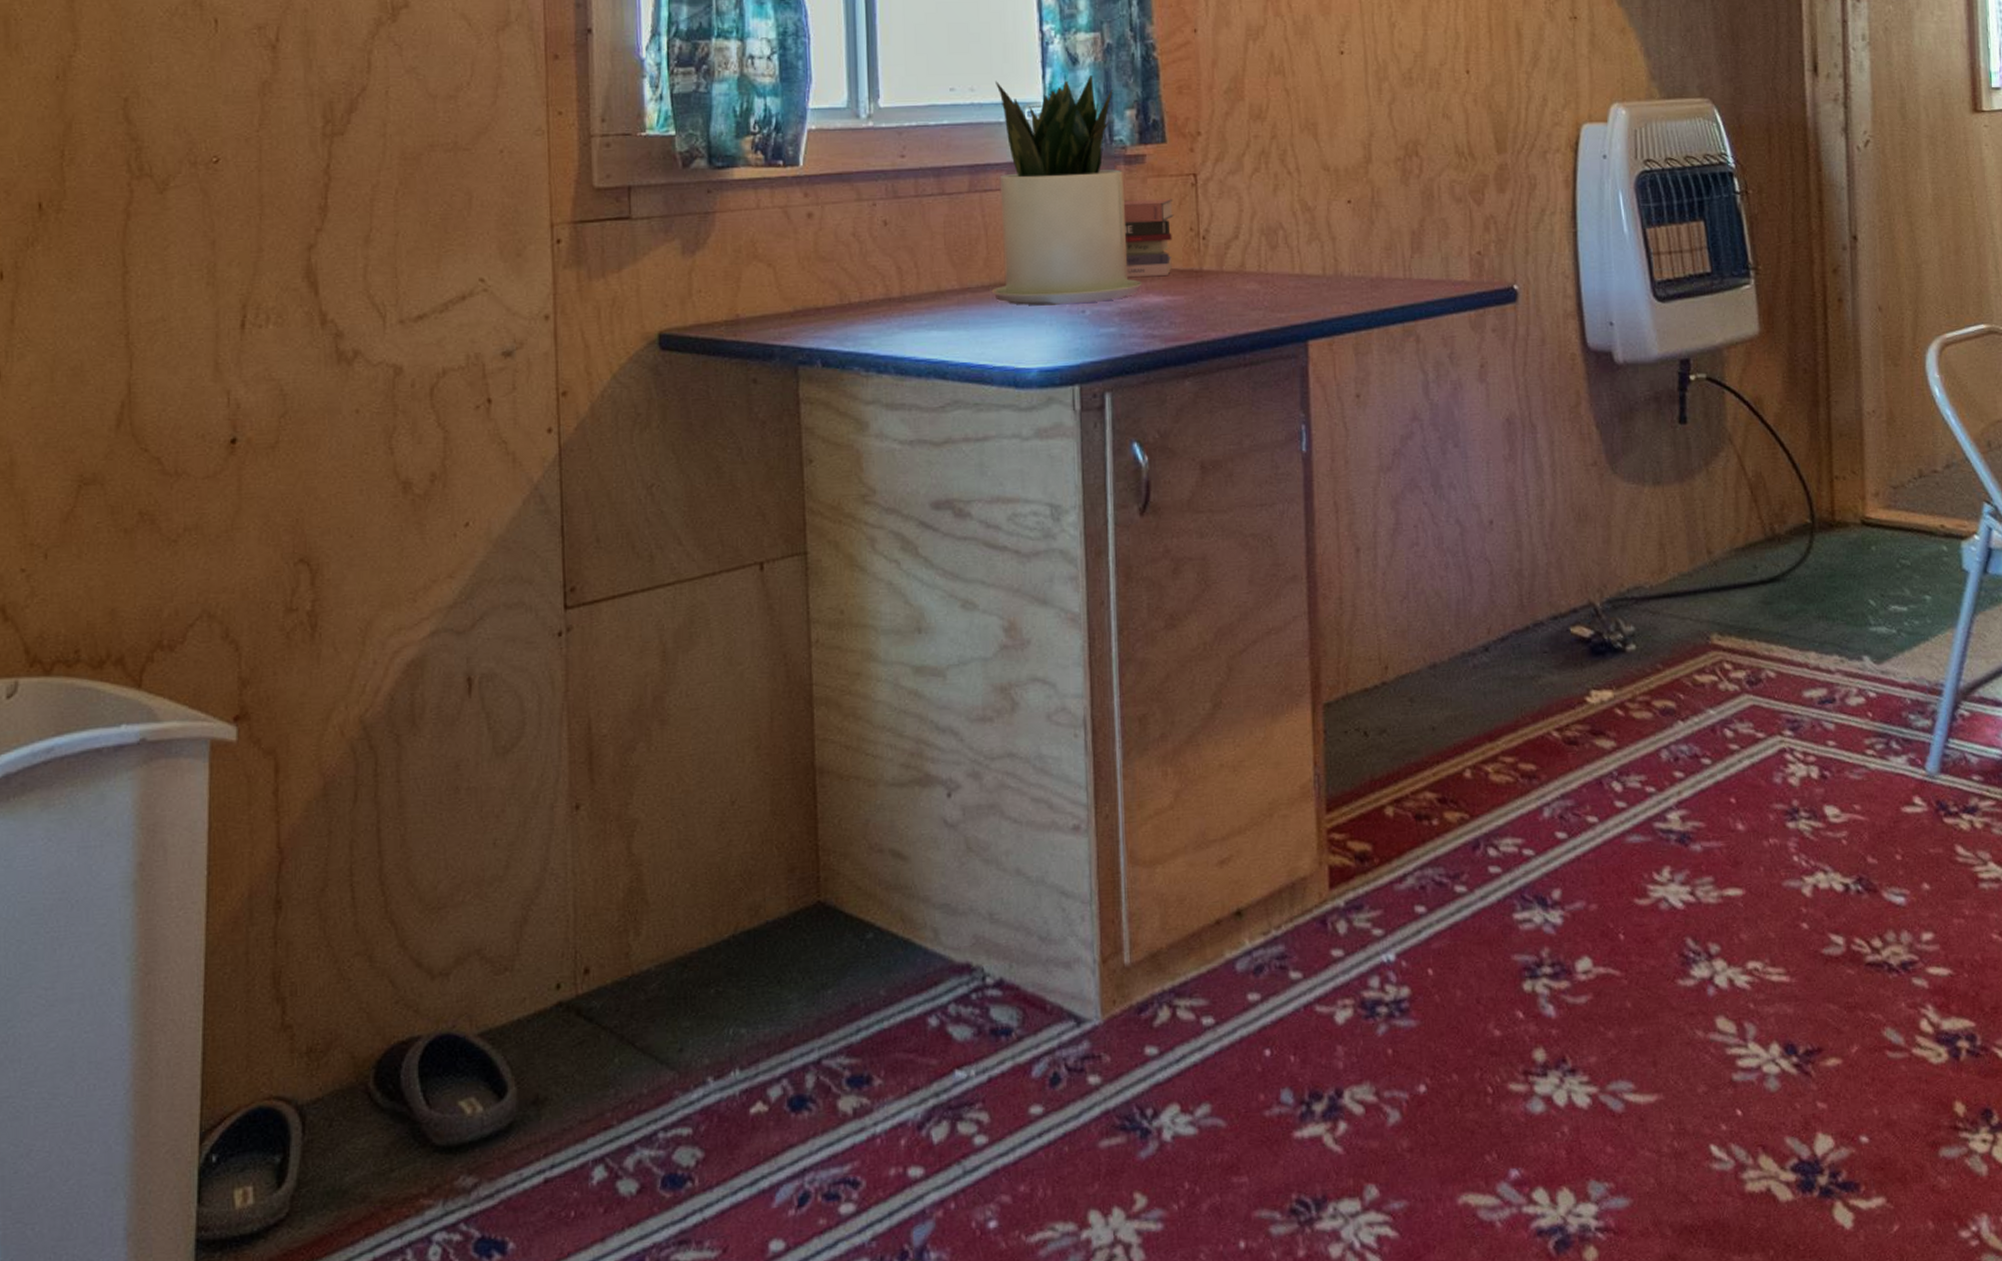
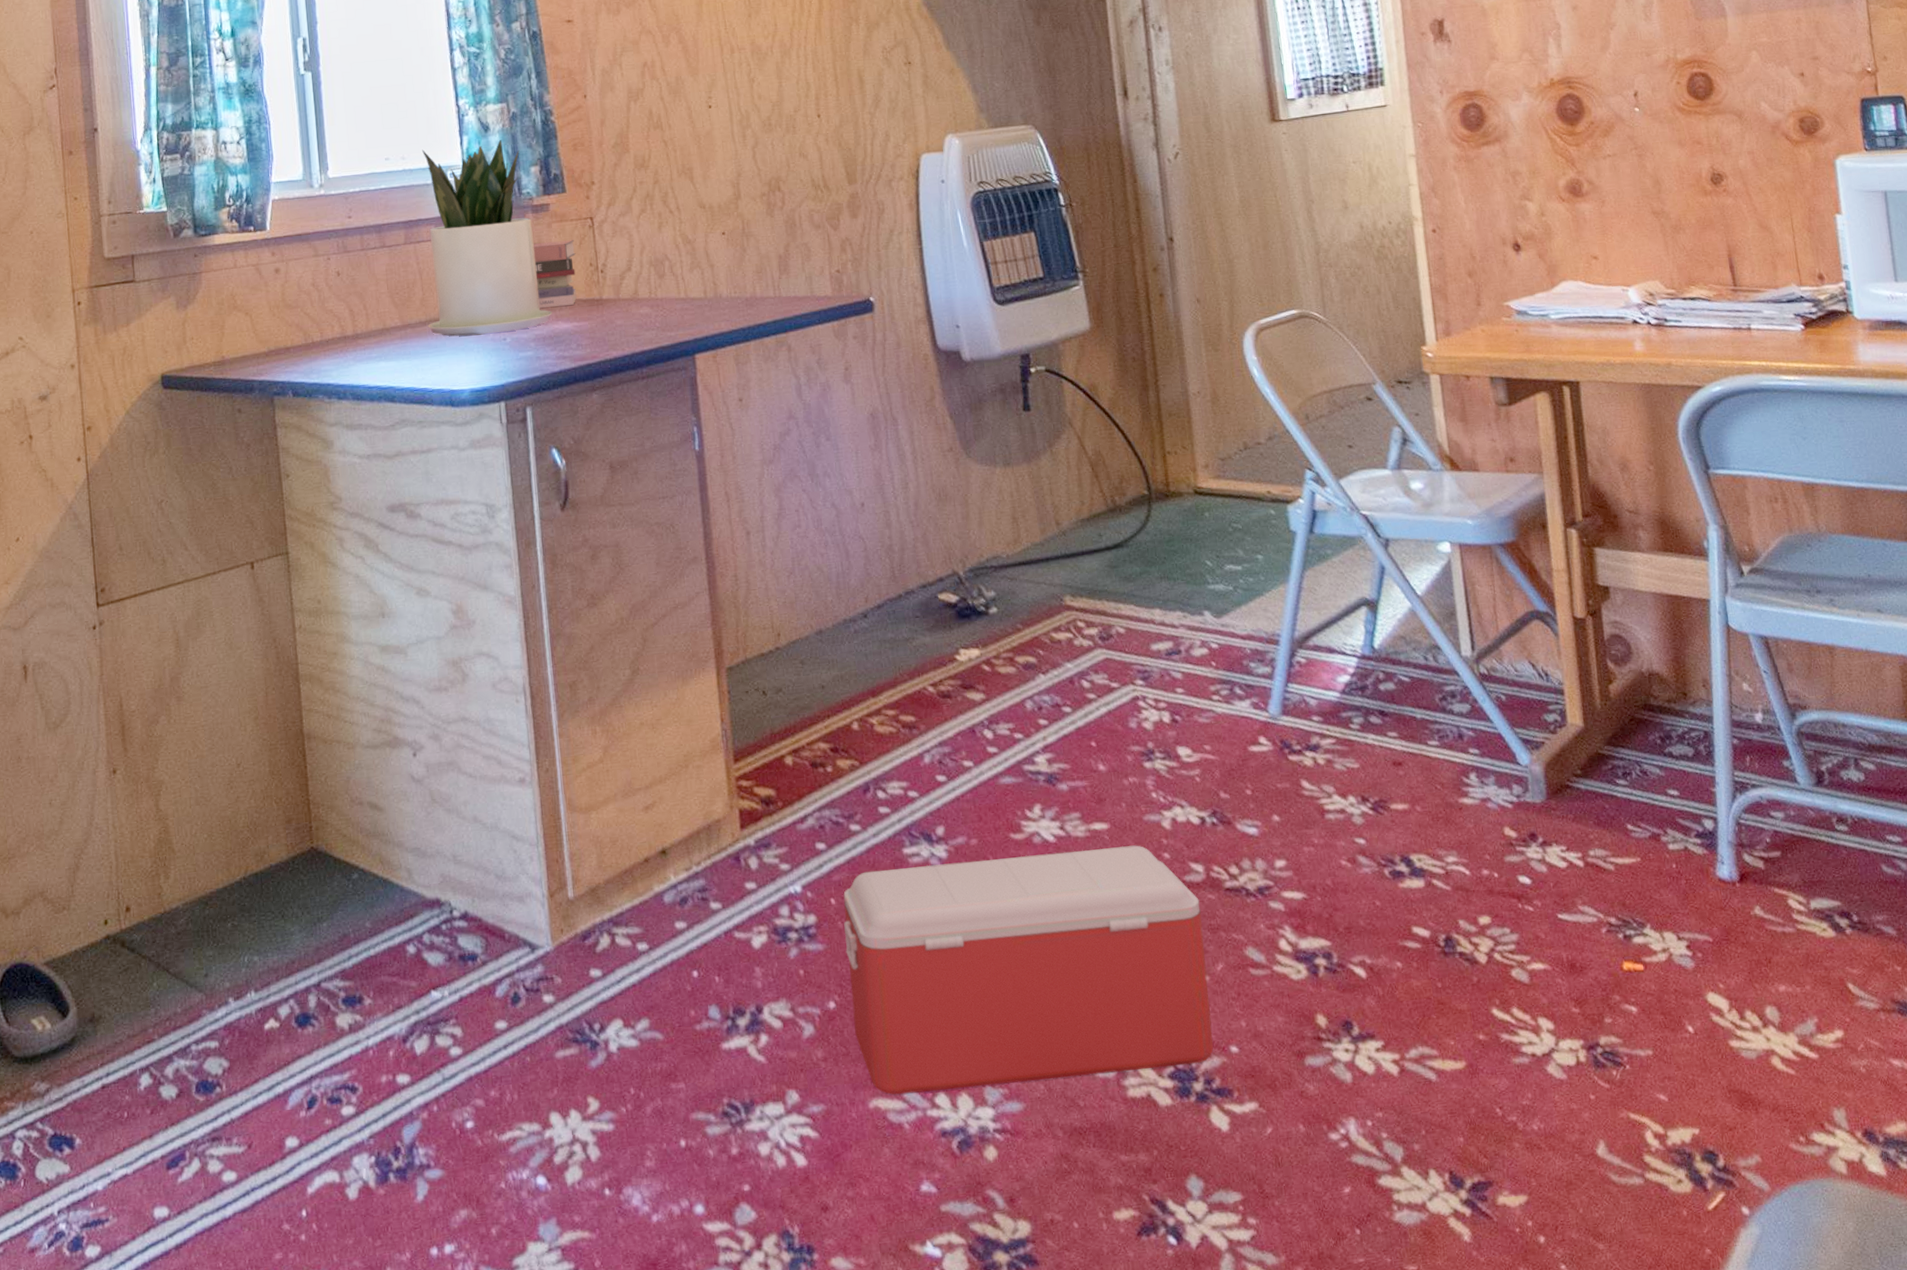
cooler: none [1441,914,1842,1190] -> present [843,845,1213,1095]

